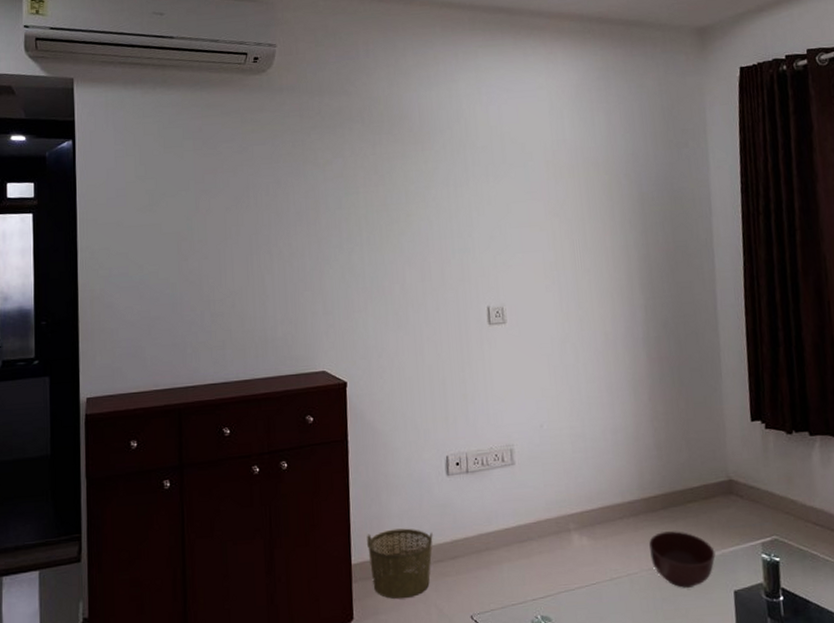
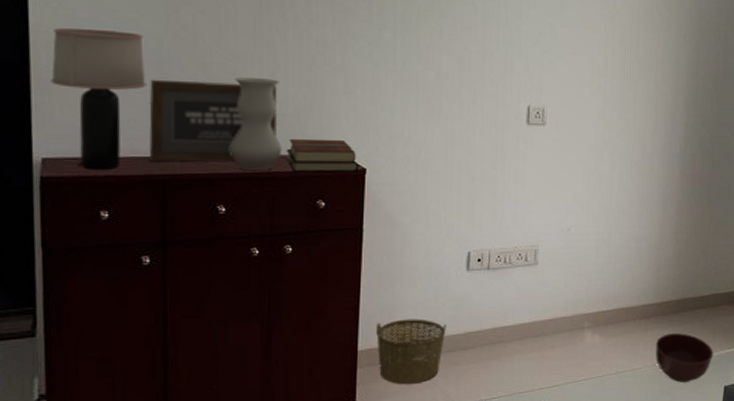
table lamp: none [93,282,165,404] -> present [50,27,147,169]
picture frame: none [166,314,269,393] -> present [149,79,278,163]
vase: none [231,308,274,394] -> present [230,77,281,171]
books: none [277,356,340,391] -> present [286,138,358,172]

